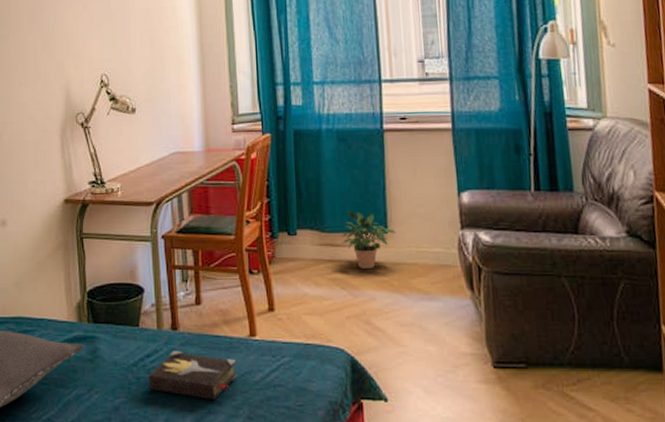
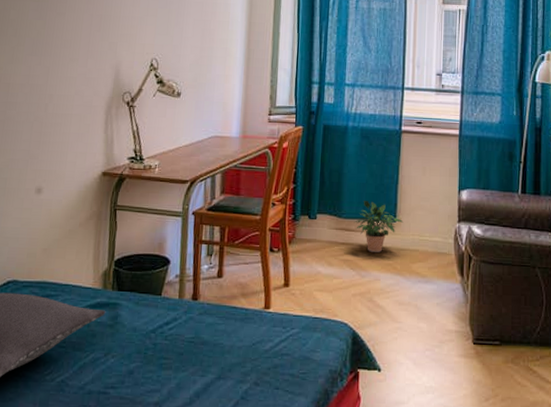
hardback book: present [149,351,237,401] -> none [165,319,250,367]

